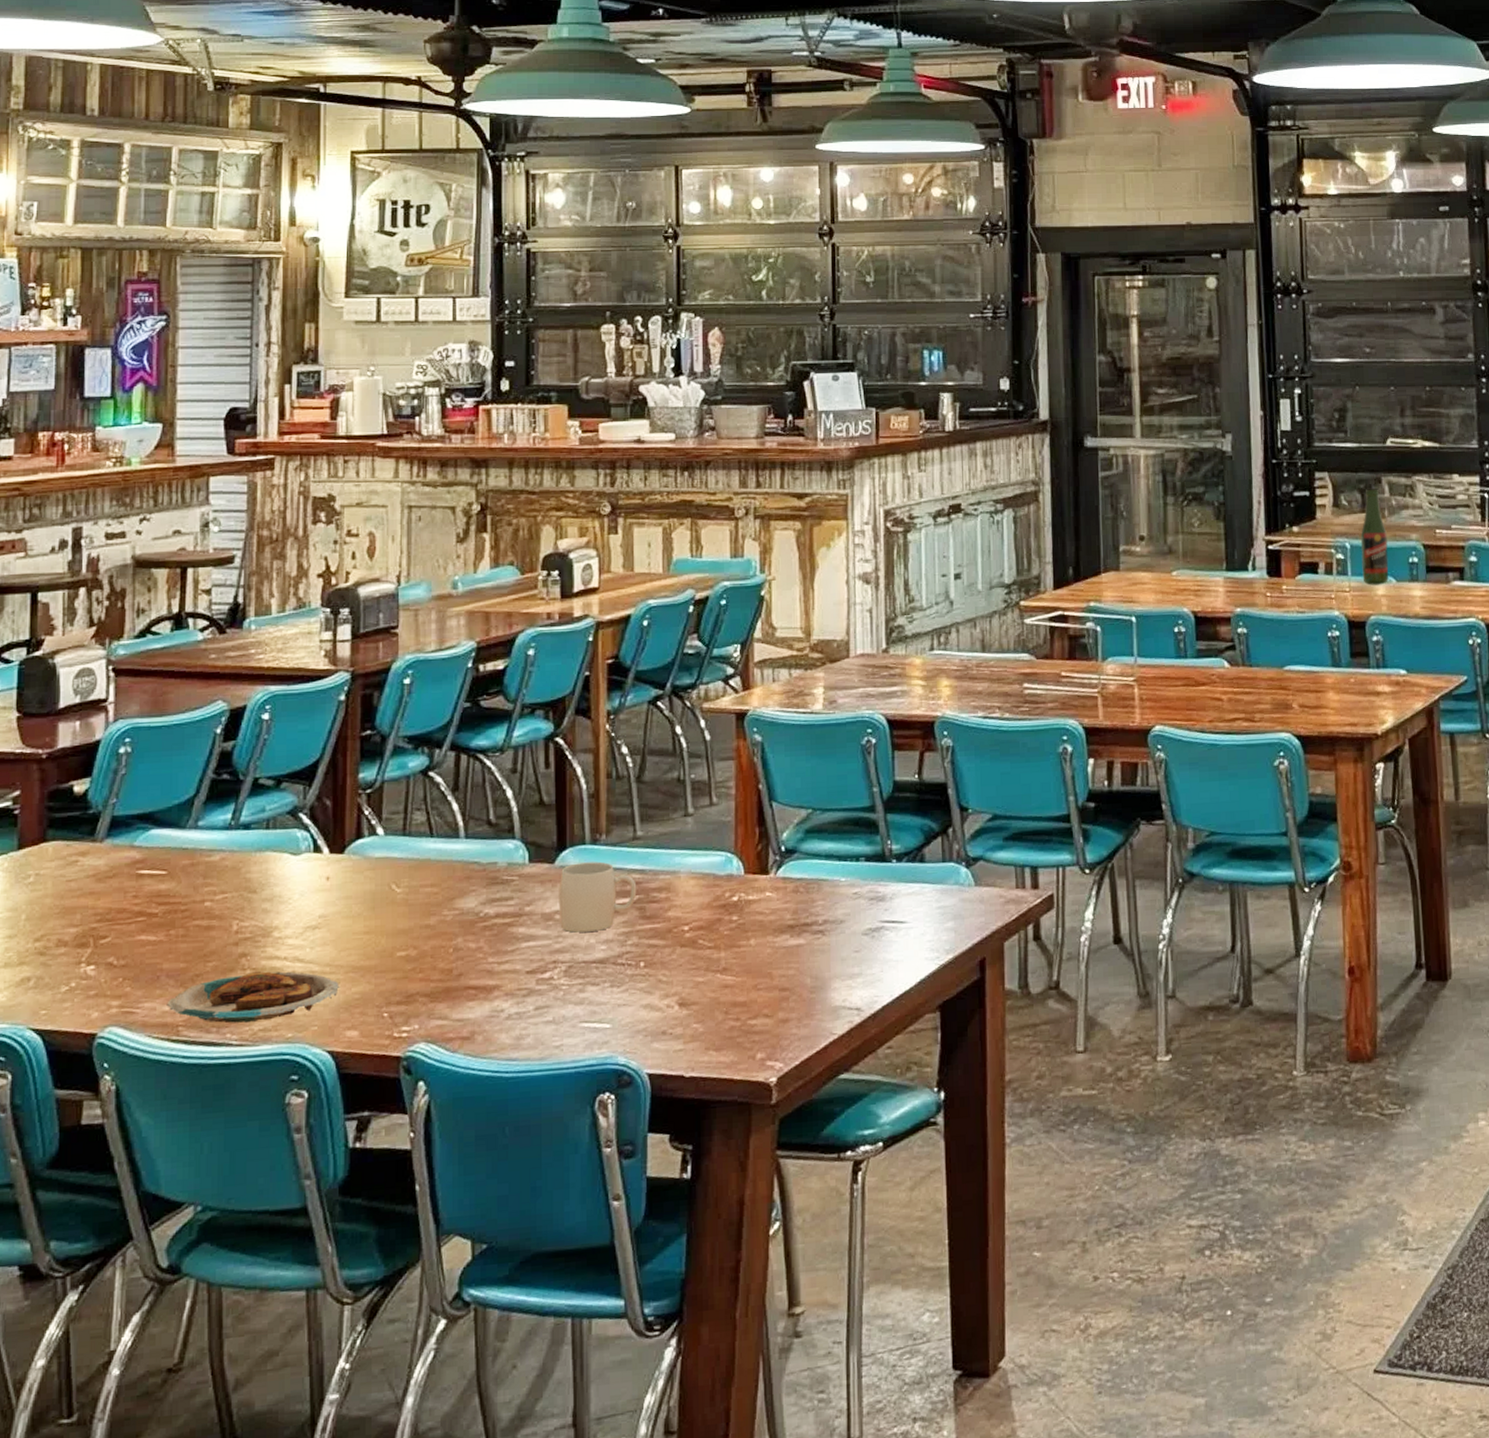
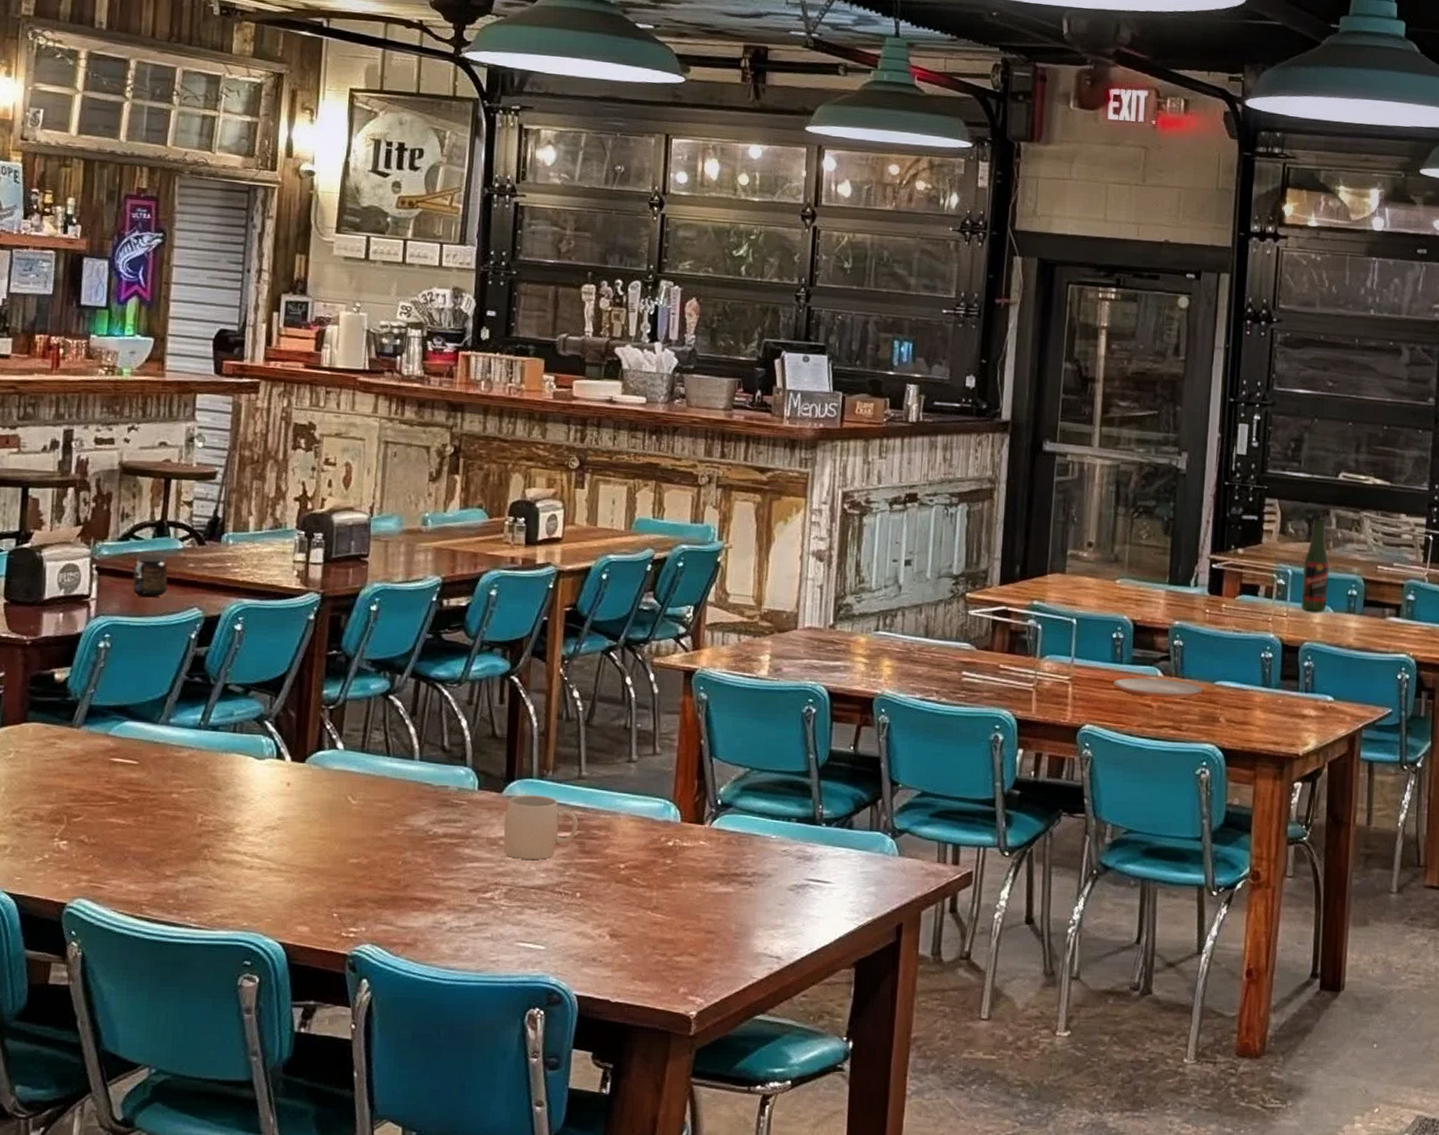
food container: none [153,644,189,695] -> present [133,550,168,598]
plate: present [167,971,340,1024] -> none [132,863,295,908]
plate: none [1180,670,1273,691] -> present [1113,678,1204,700]

